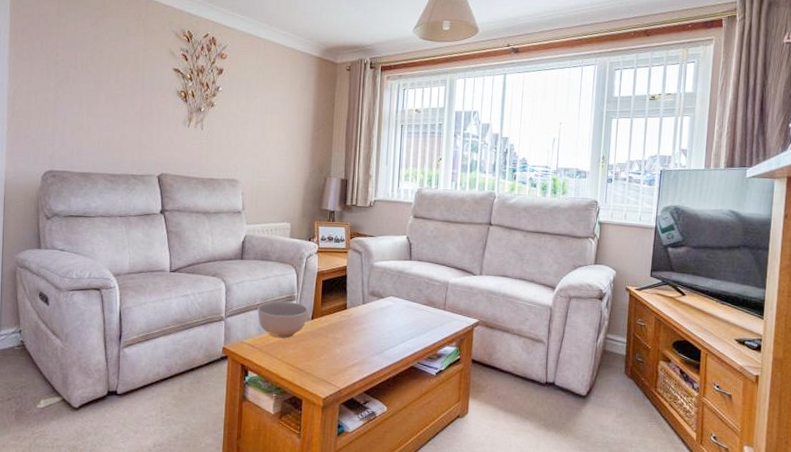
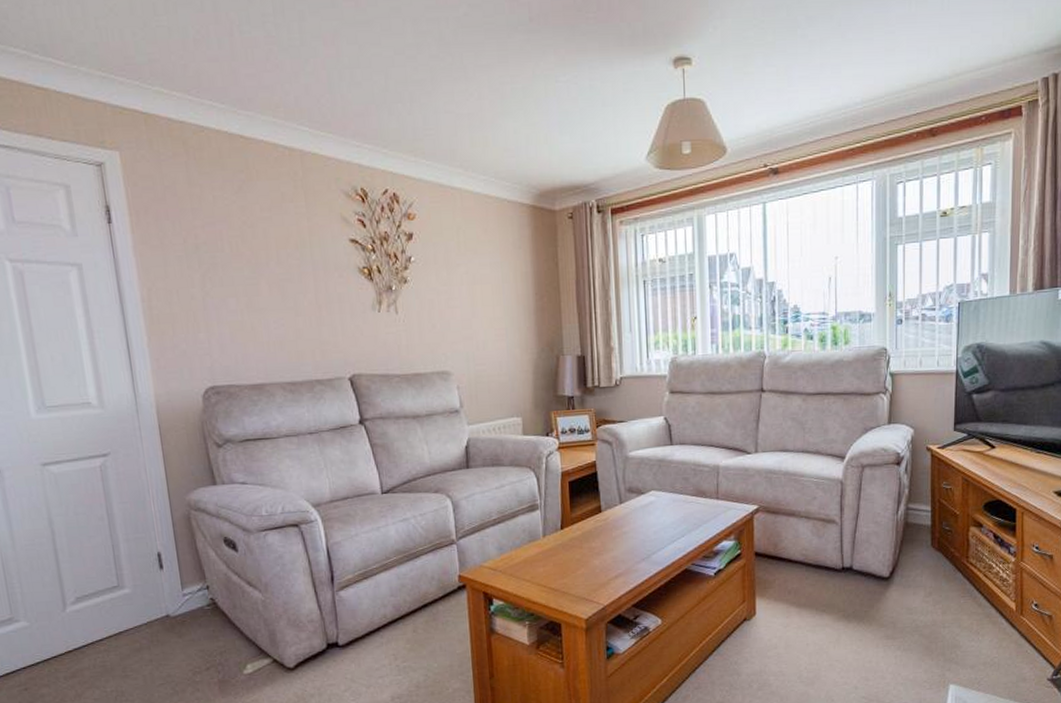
bowl: present [257,301,308,338] -> none [494,511,556,556]

